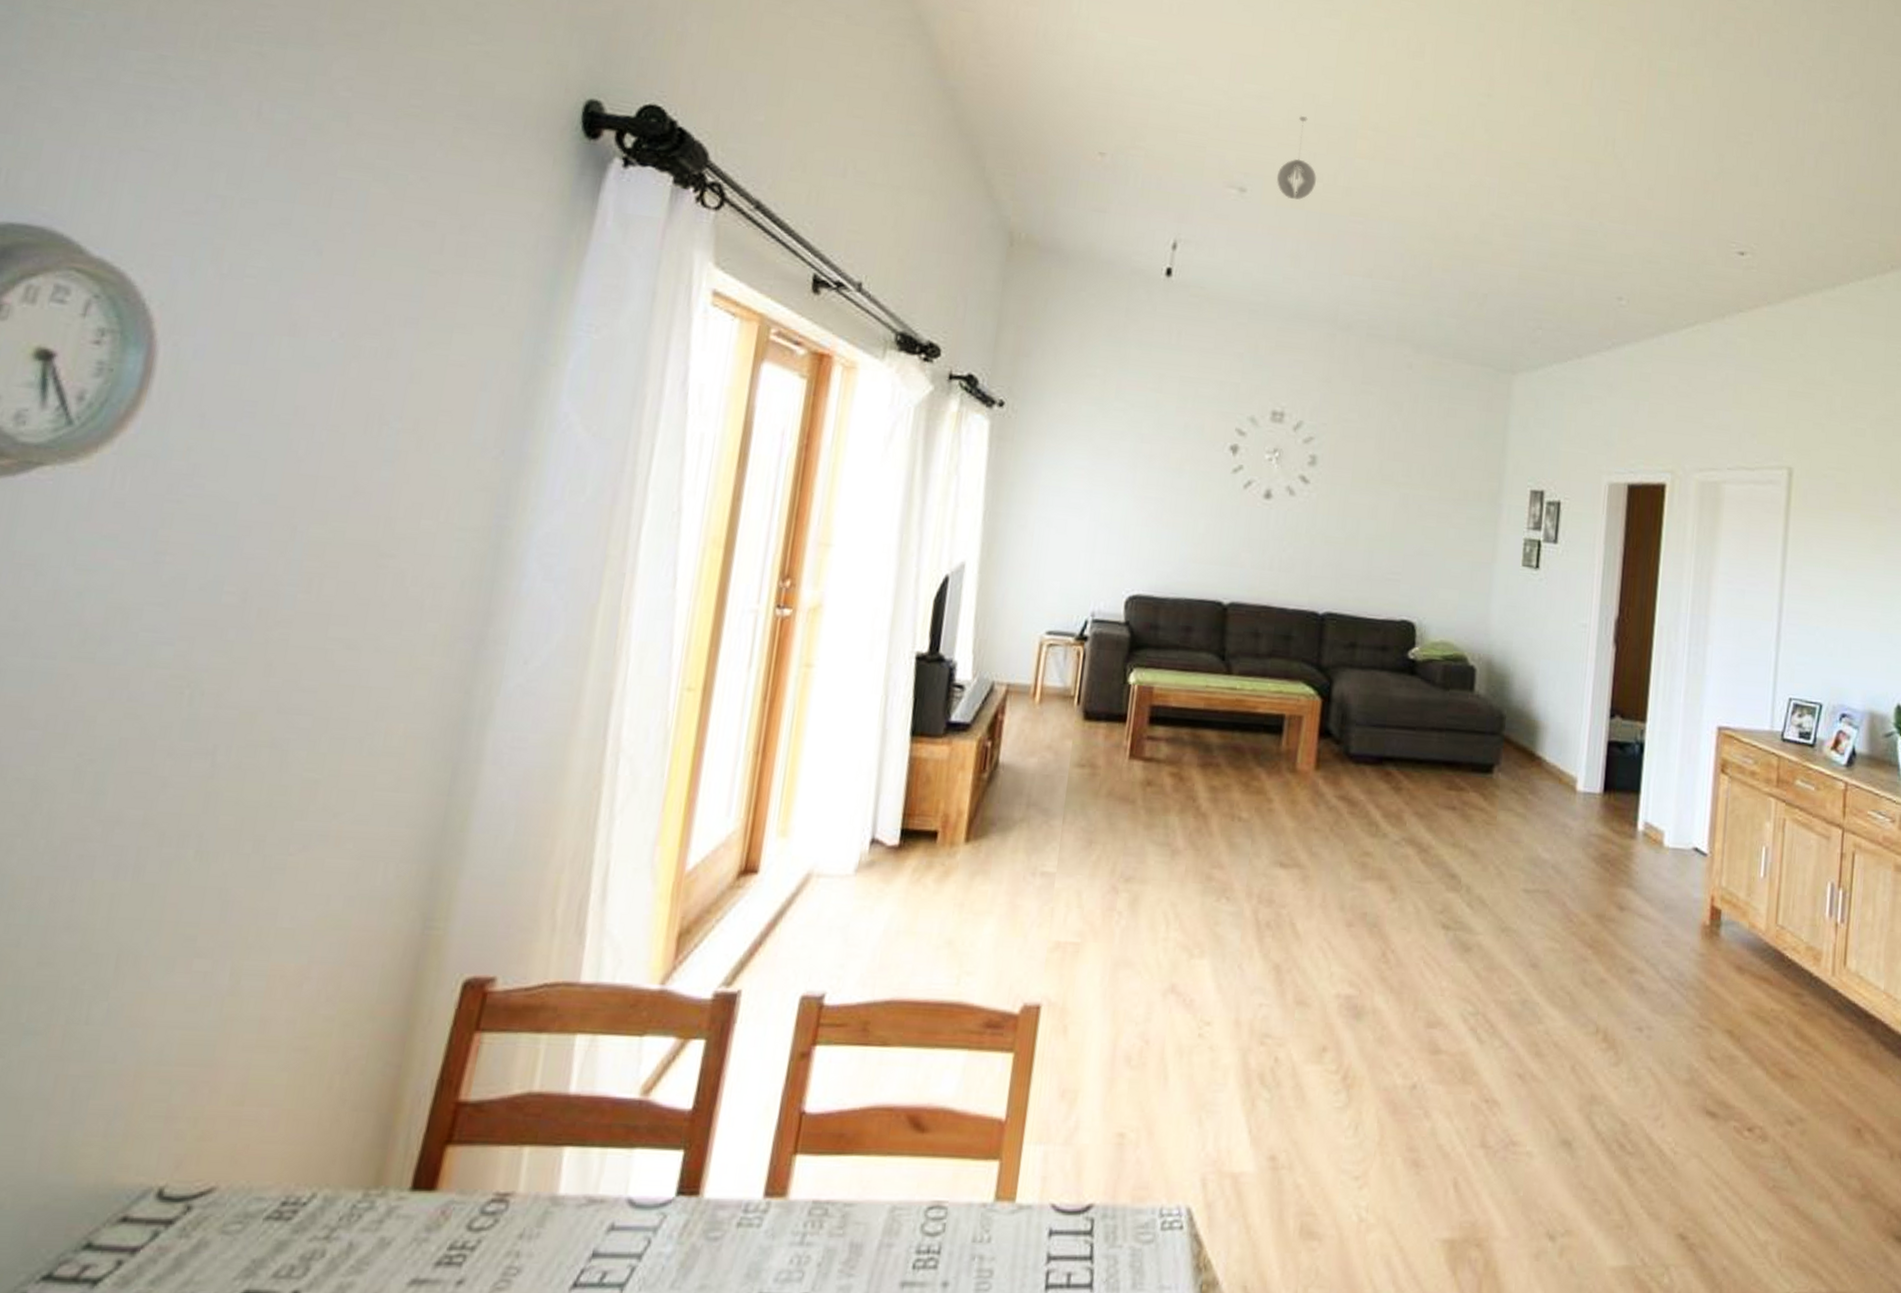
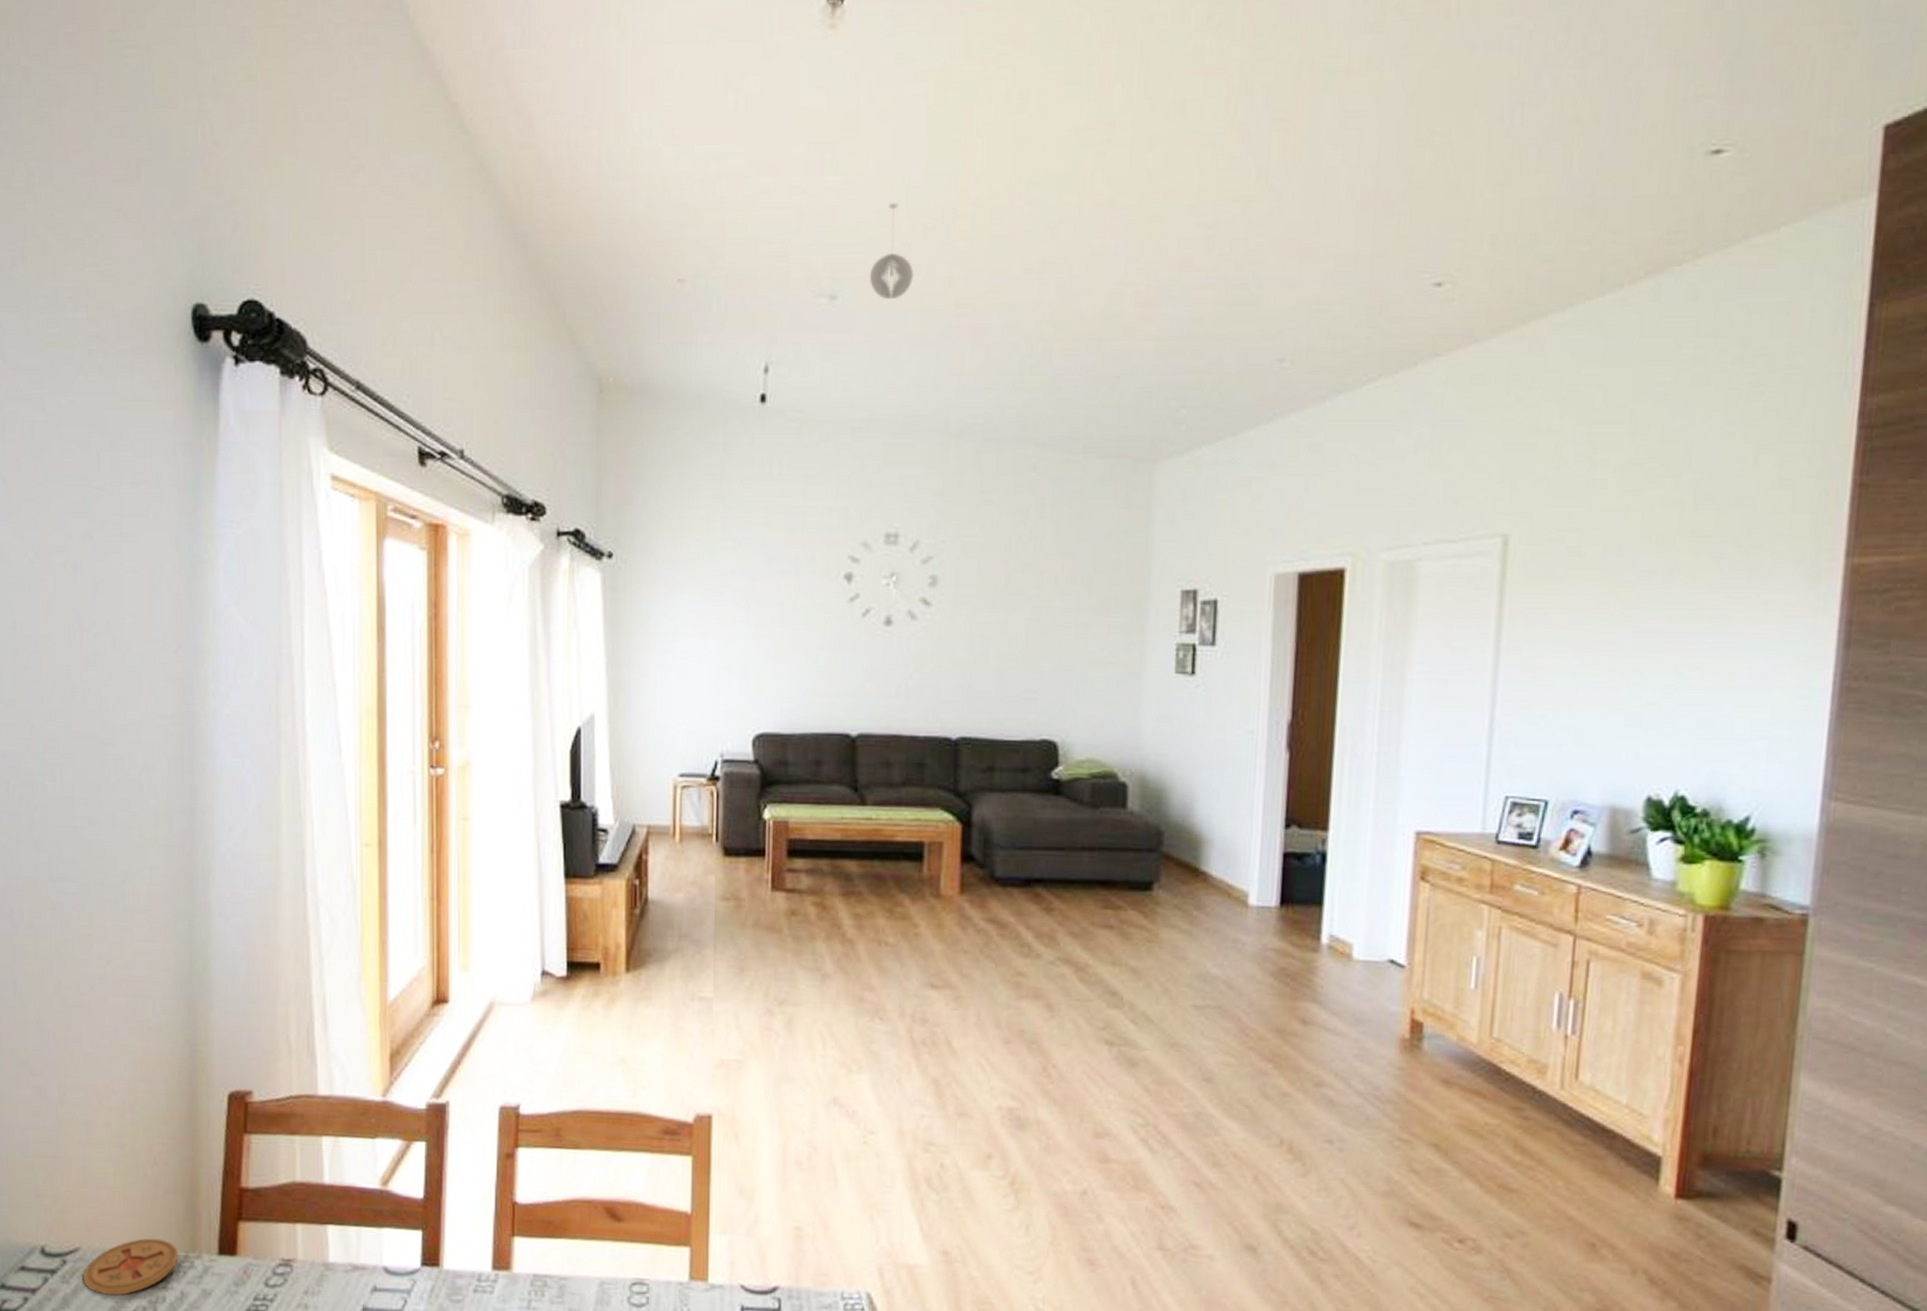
coaster: none [210,1171,356,1252] -> present [82,1238,179,1296]

